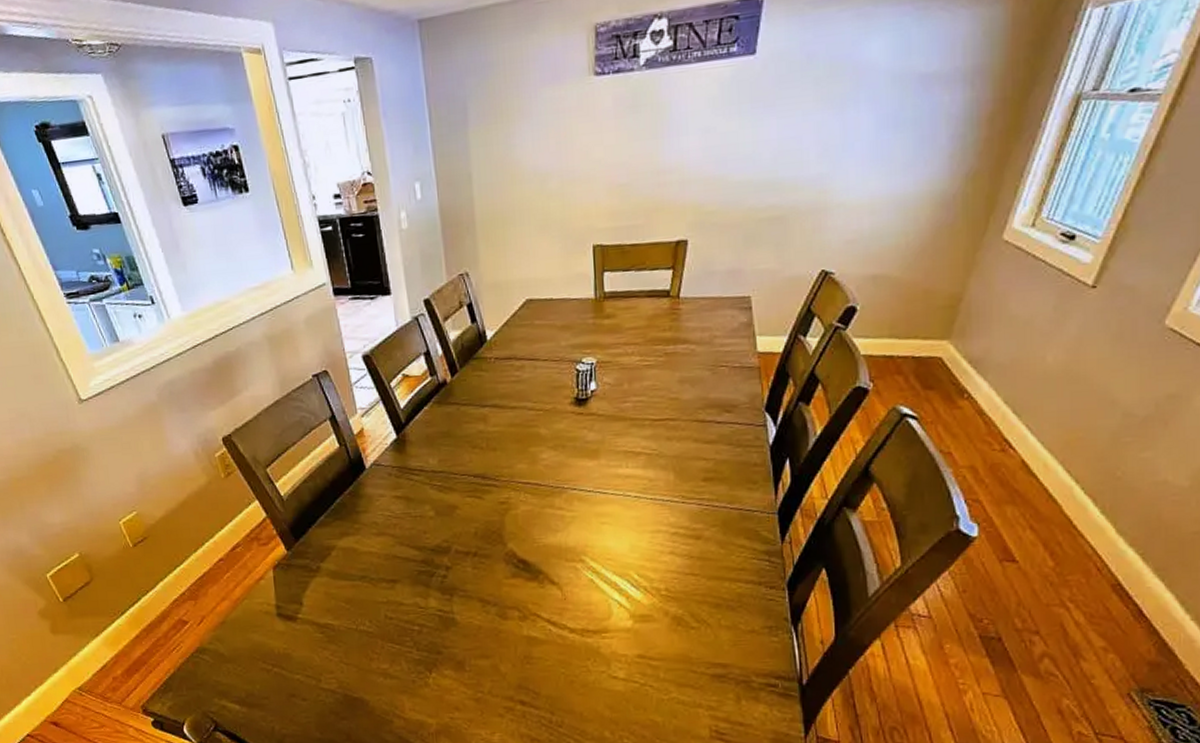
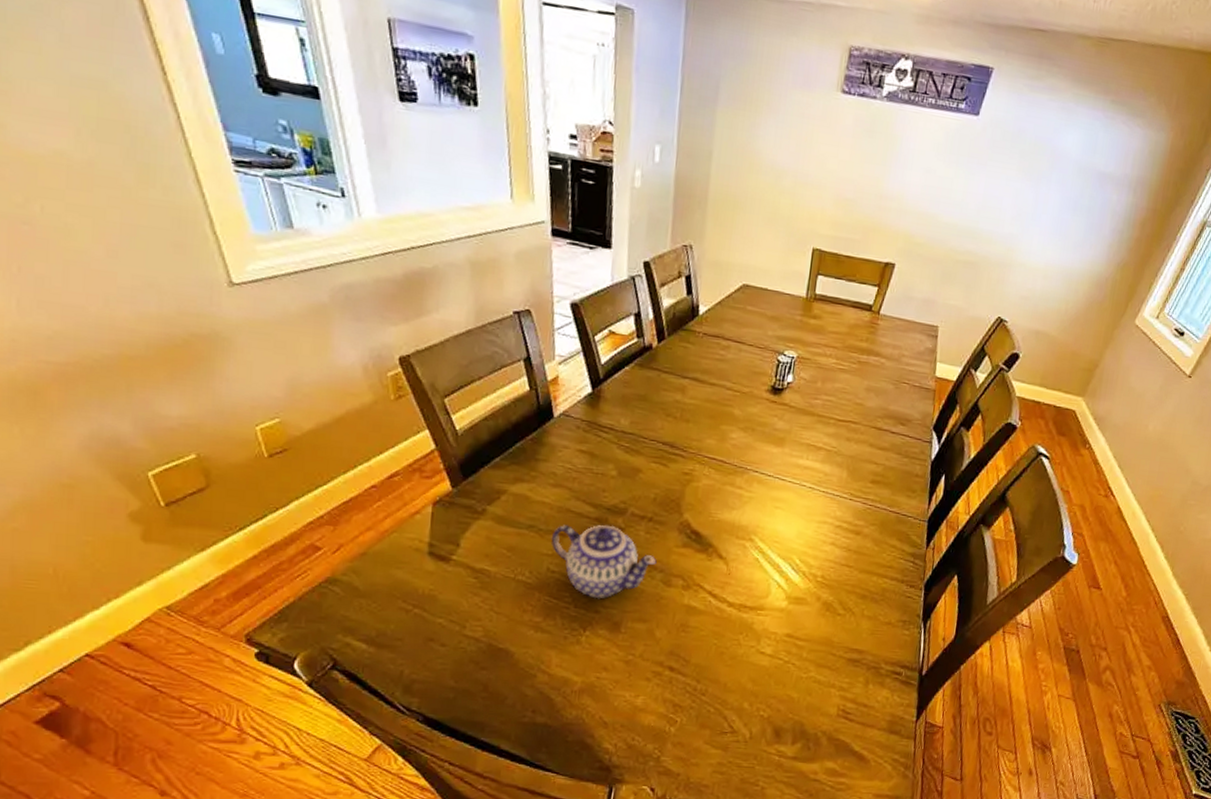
teapot: none [383,565,489,640] -> present [550,525,657,599]

